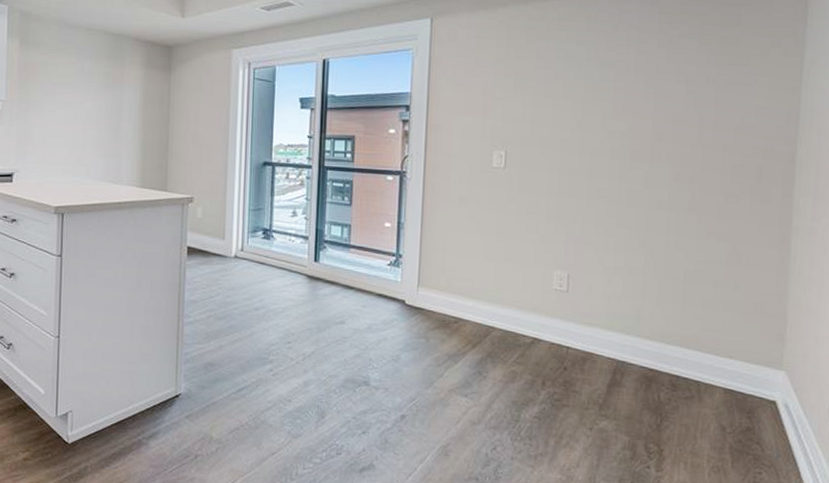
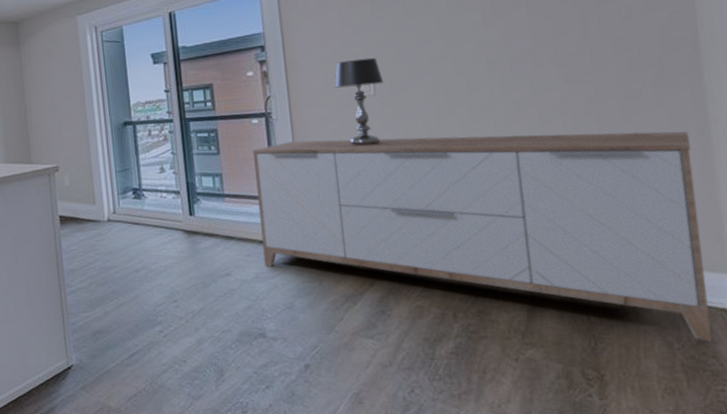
sideboard: none [378,202,773,429] -> present [252,131,713,341]
table lamp: none [469,131,515,215] -> present [334,57,384,146]

